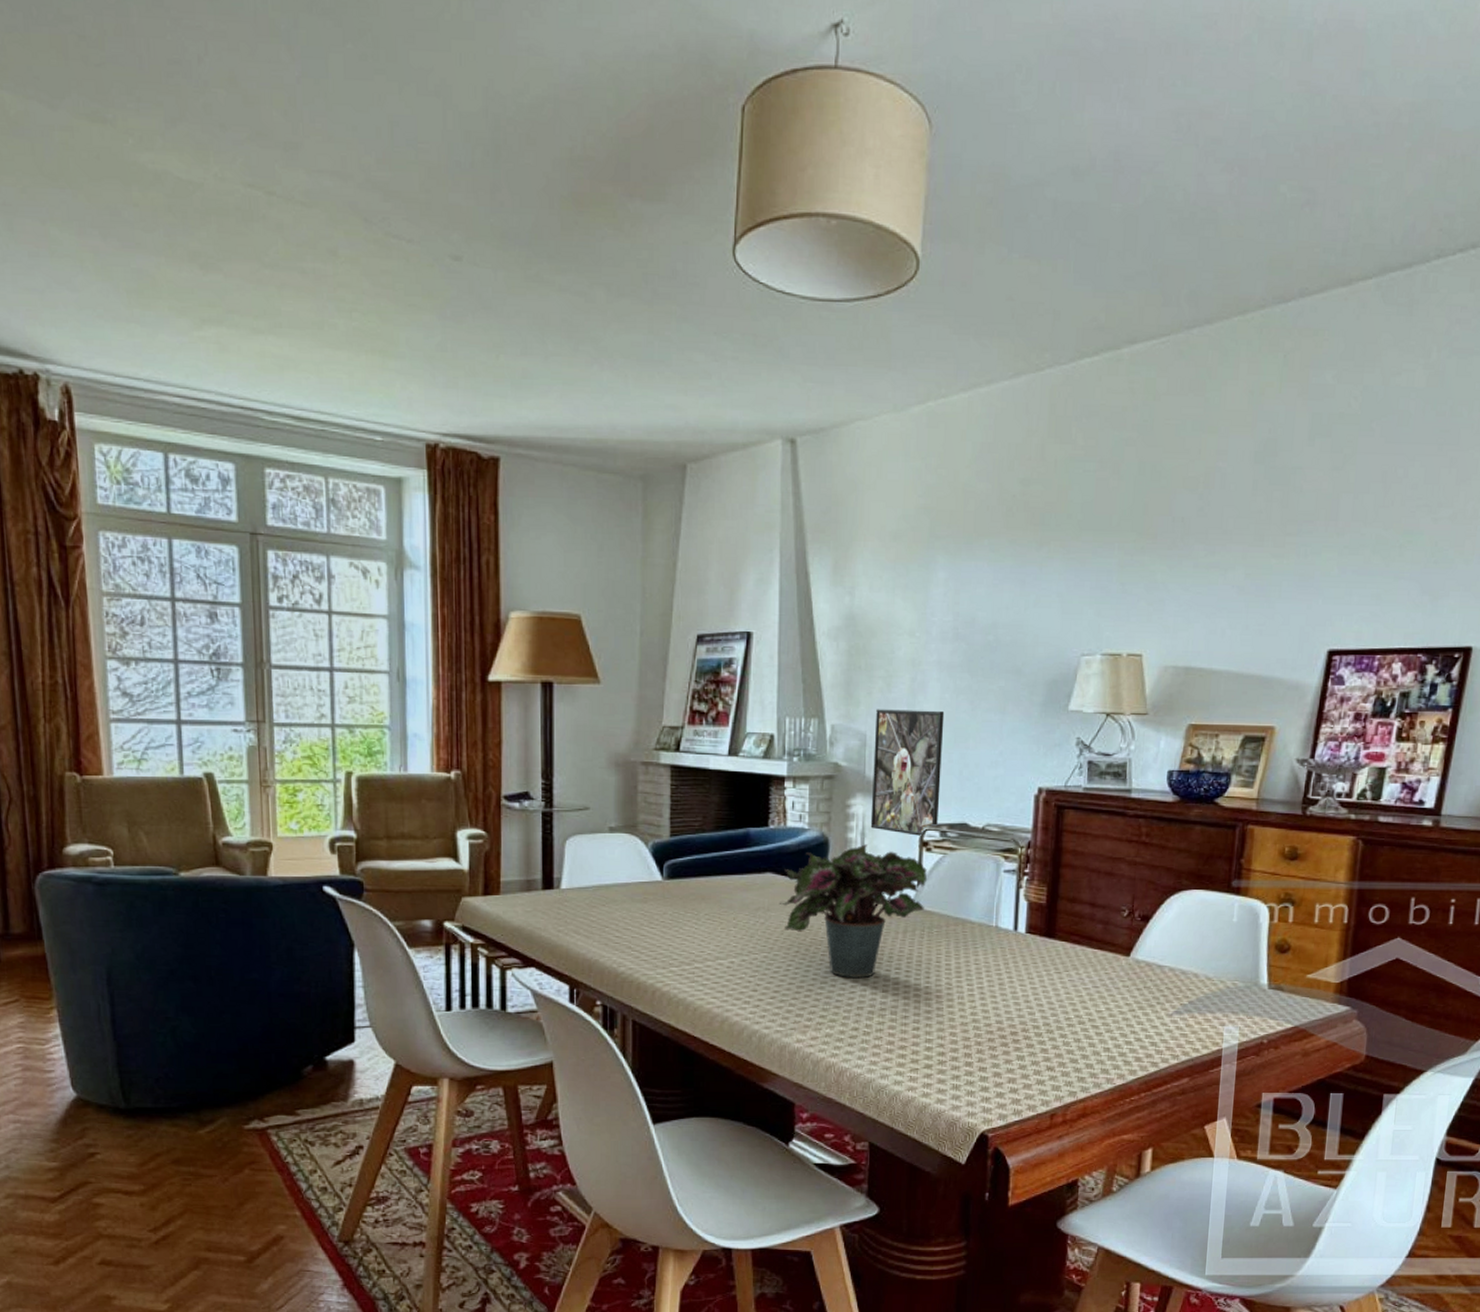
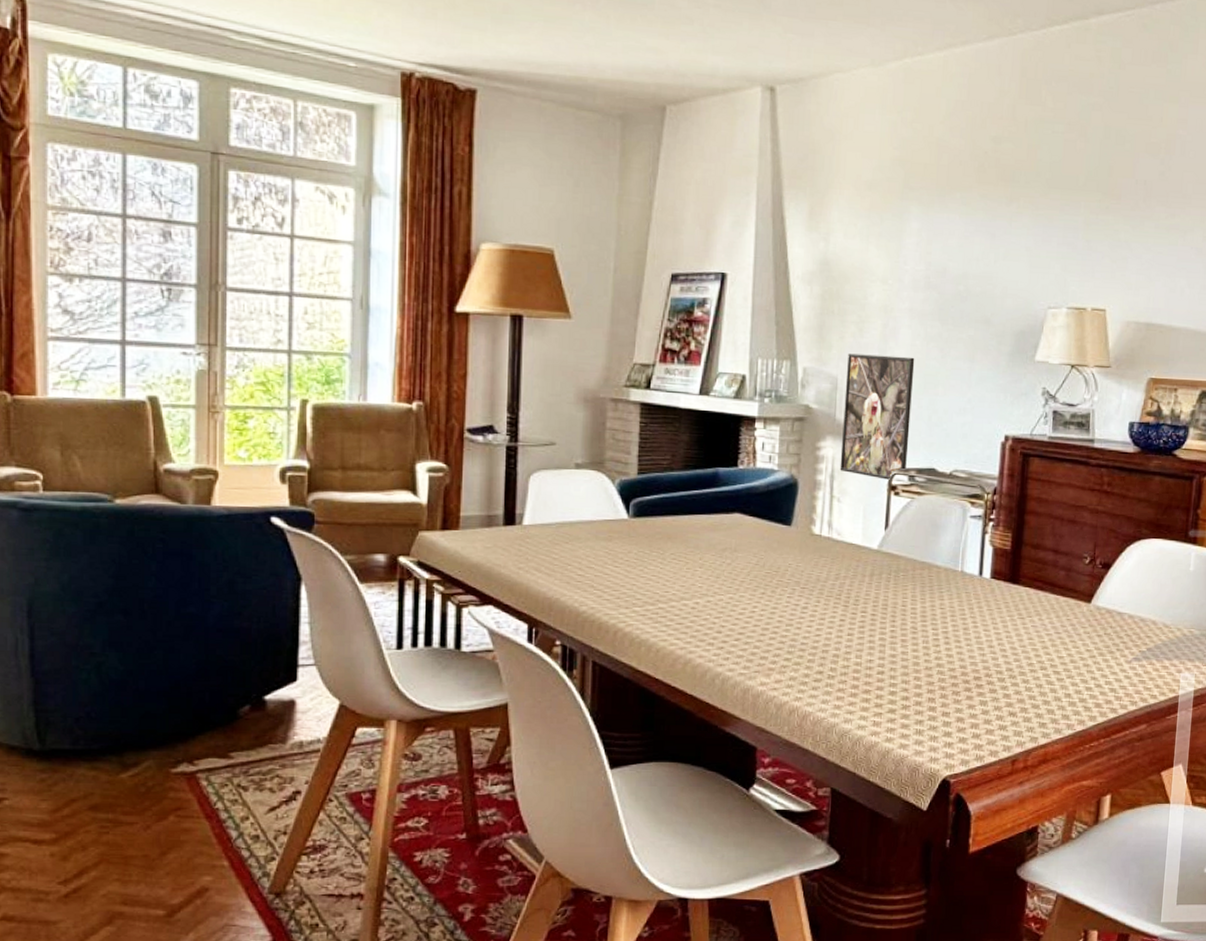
potted plant: present [779,844,927,979] -> none [746,487,895,622]

